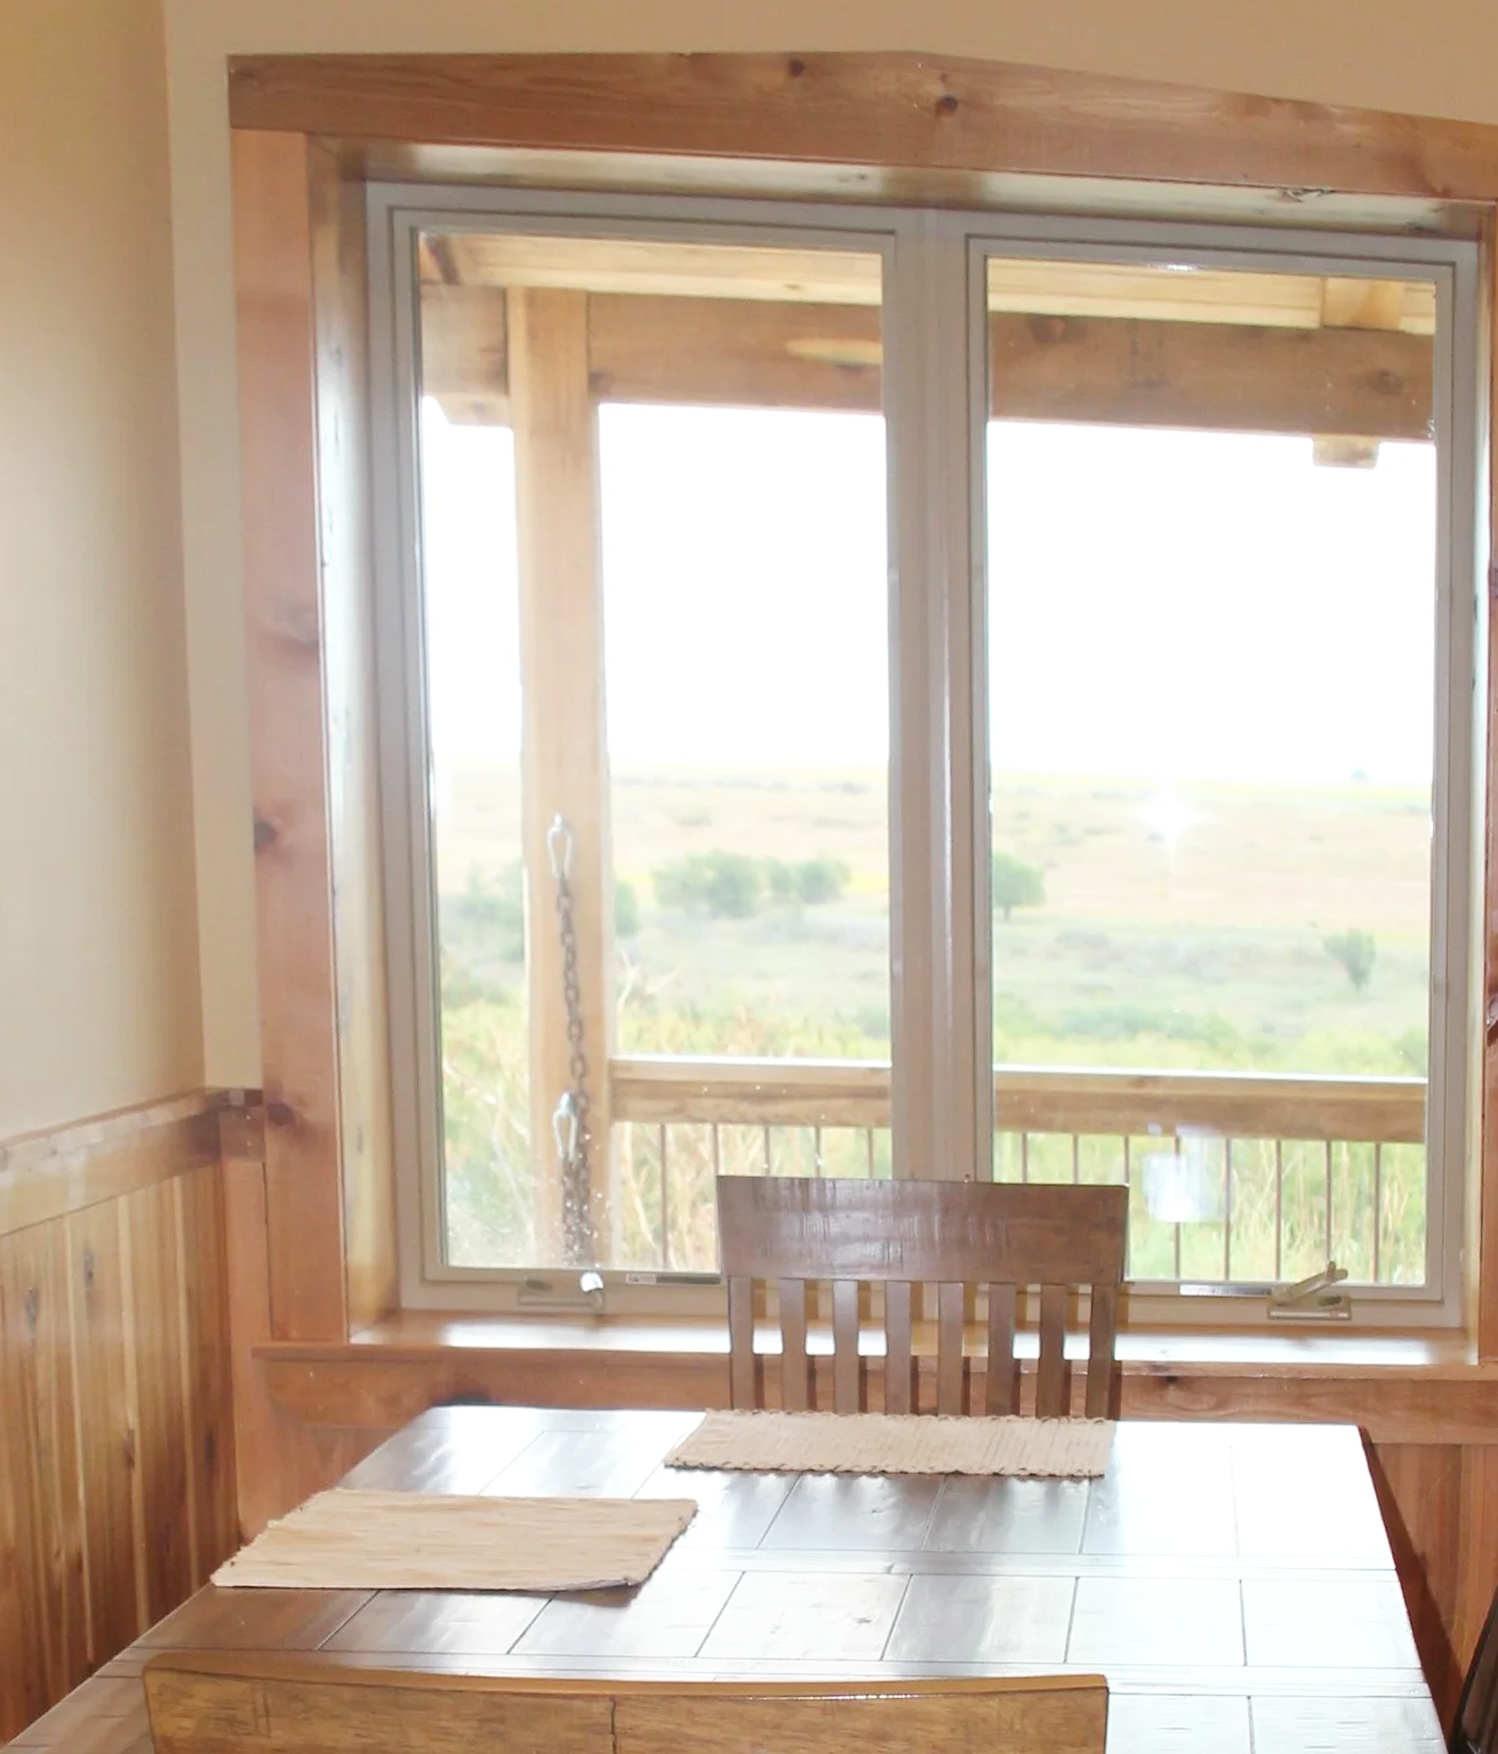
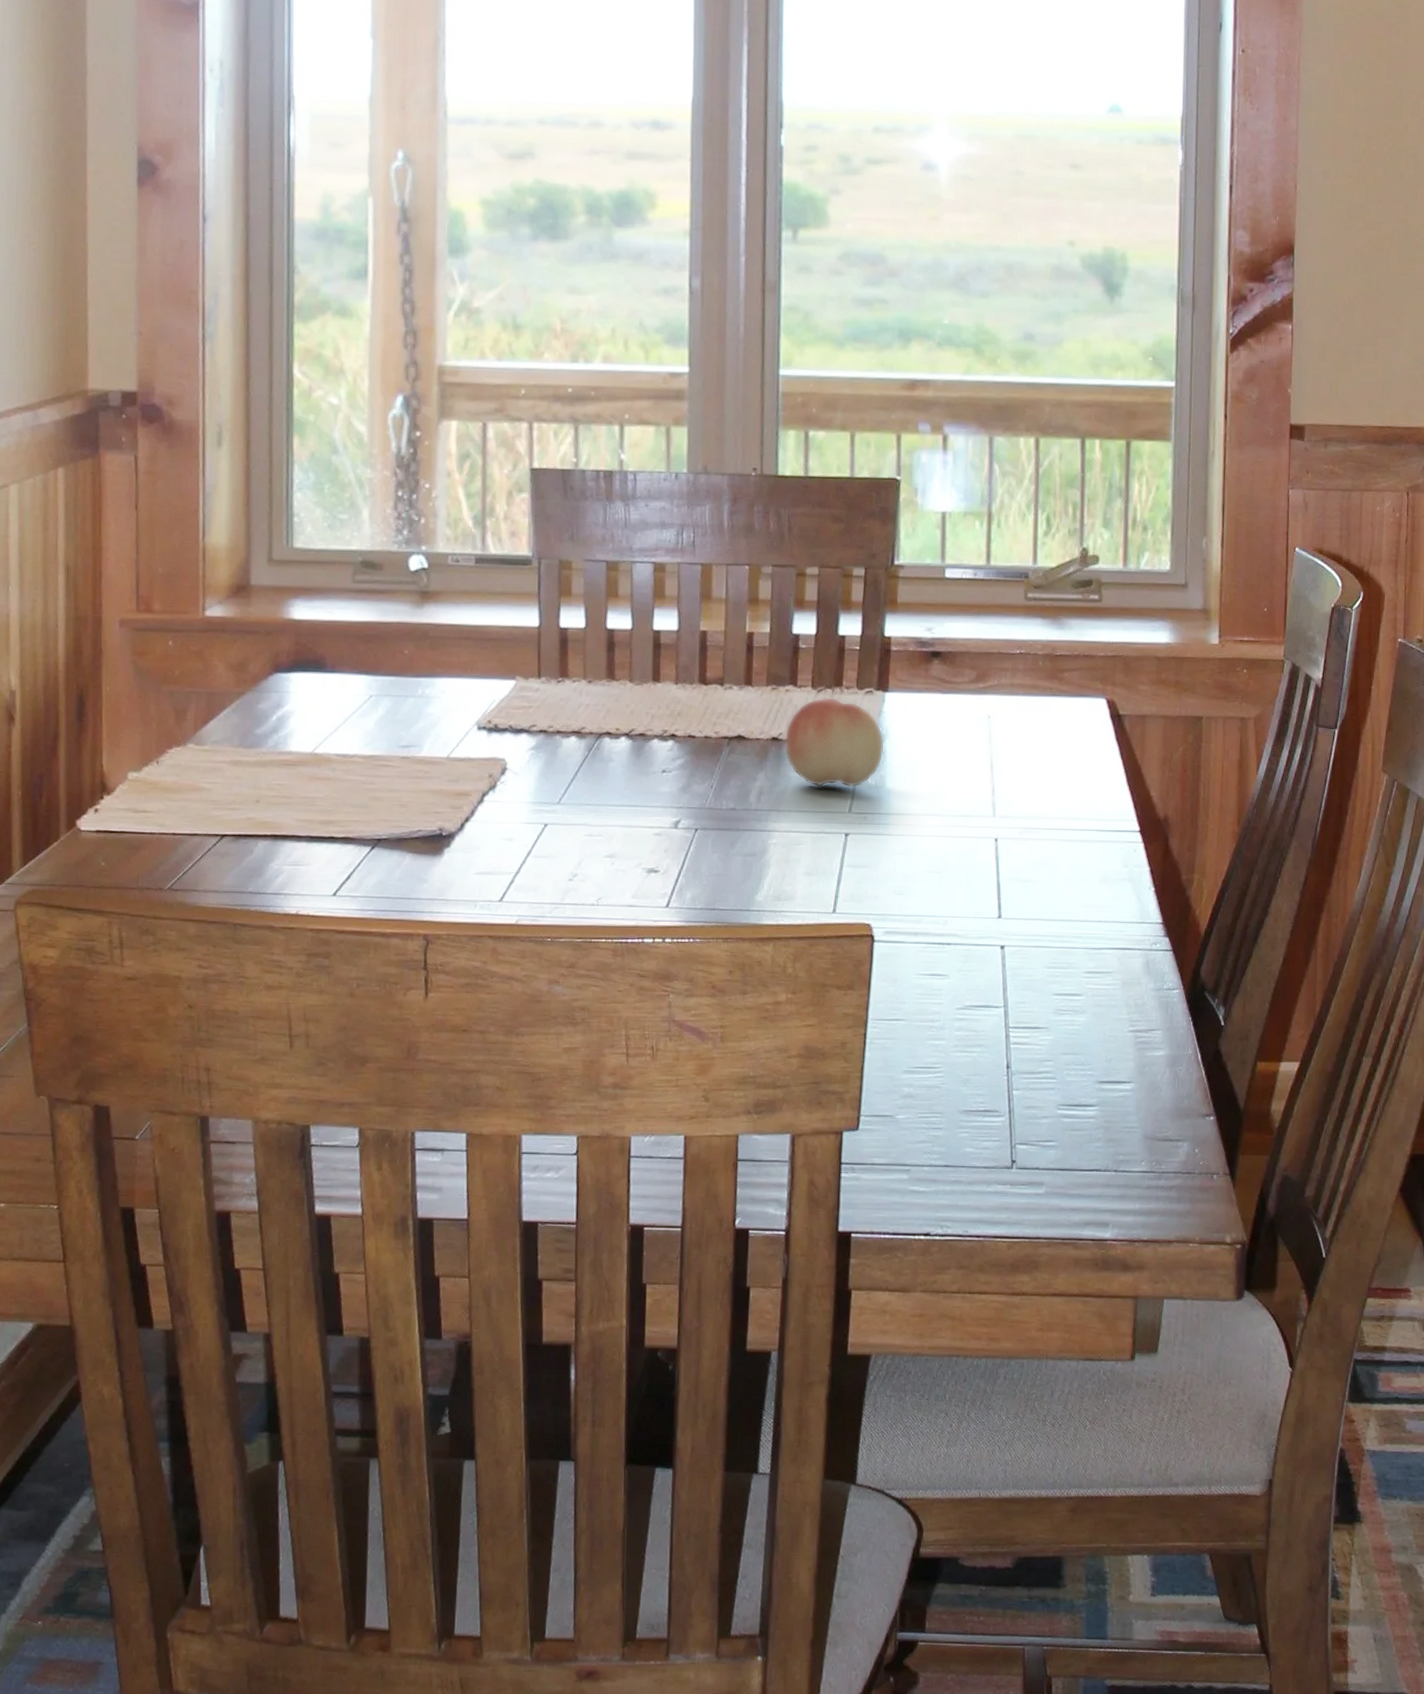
fruit: none [1006,1428,1117,1527] -> present [784,697,885,788]

